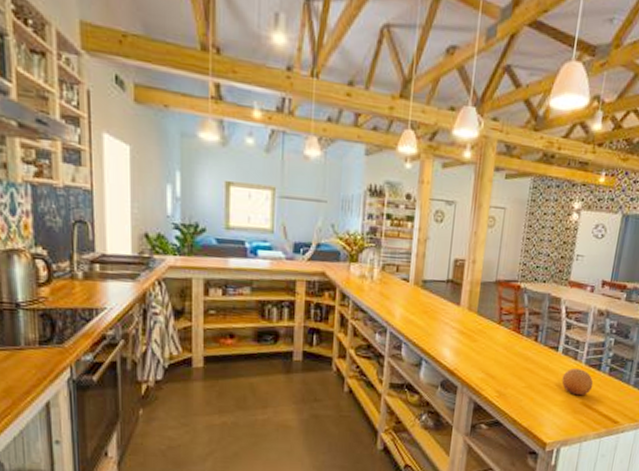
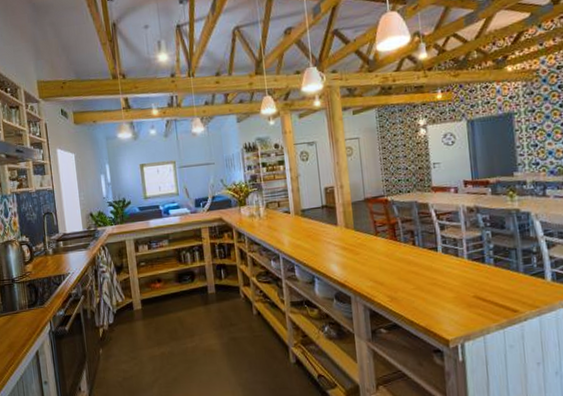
fruit: present [561,369,594,396] -> none [448,264,482,290]

